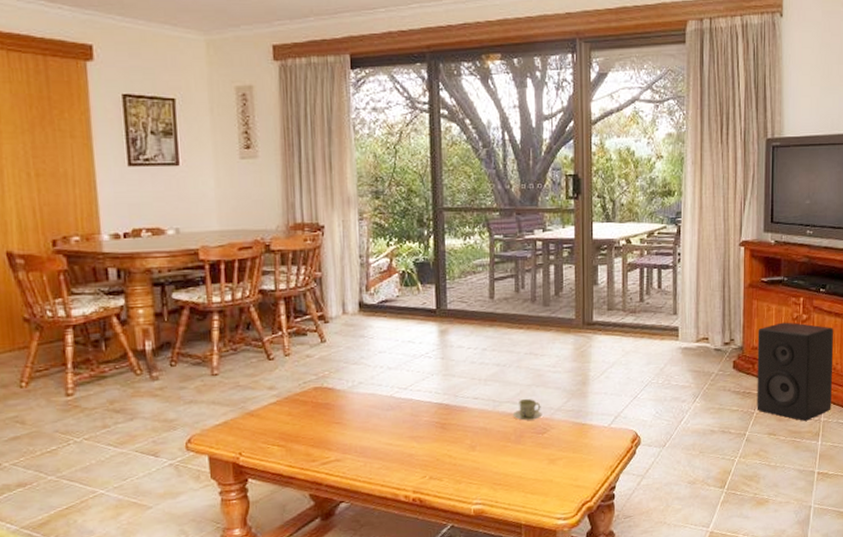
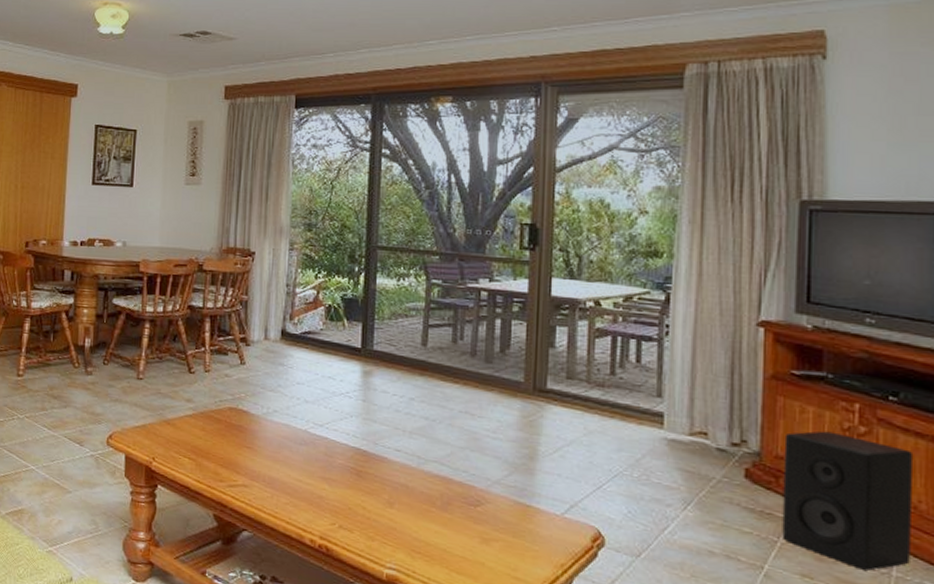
cup and saucer: present [512,398,542,421] -> none [440,461,477,488]

